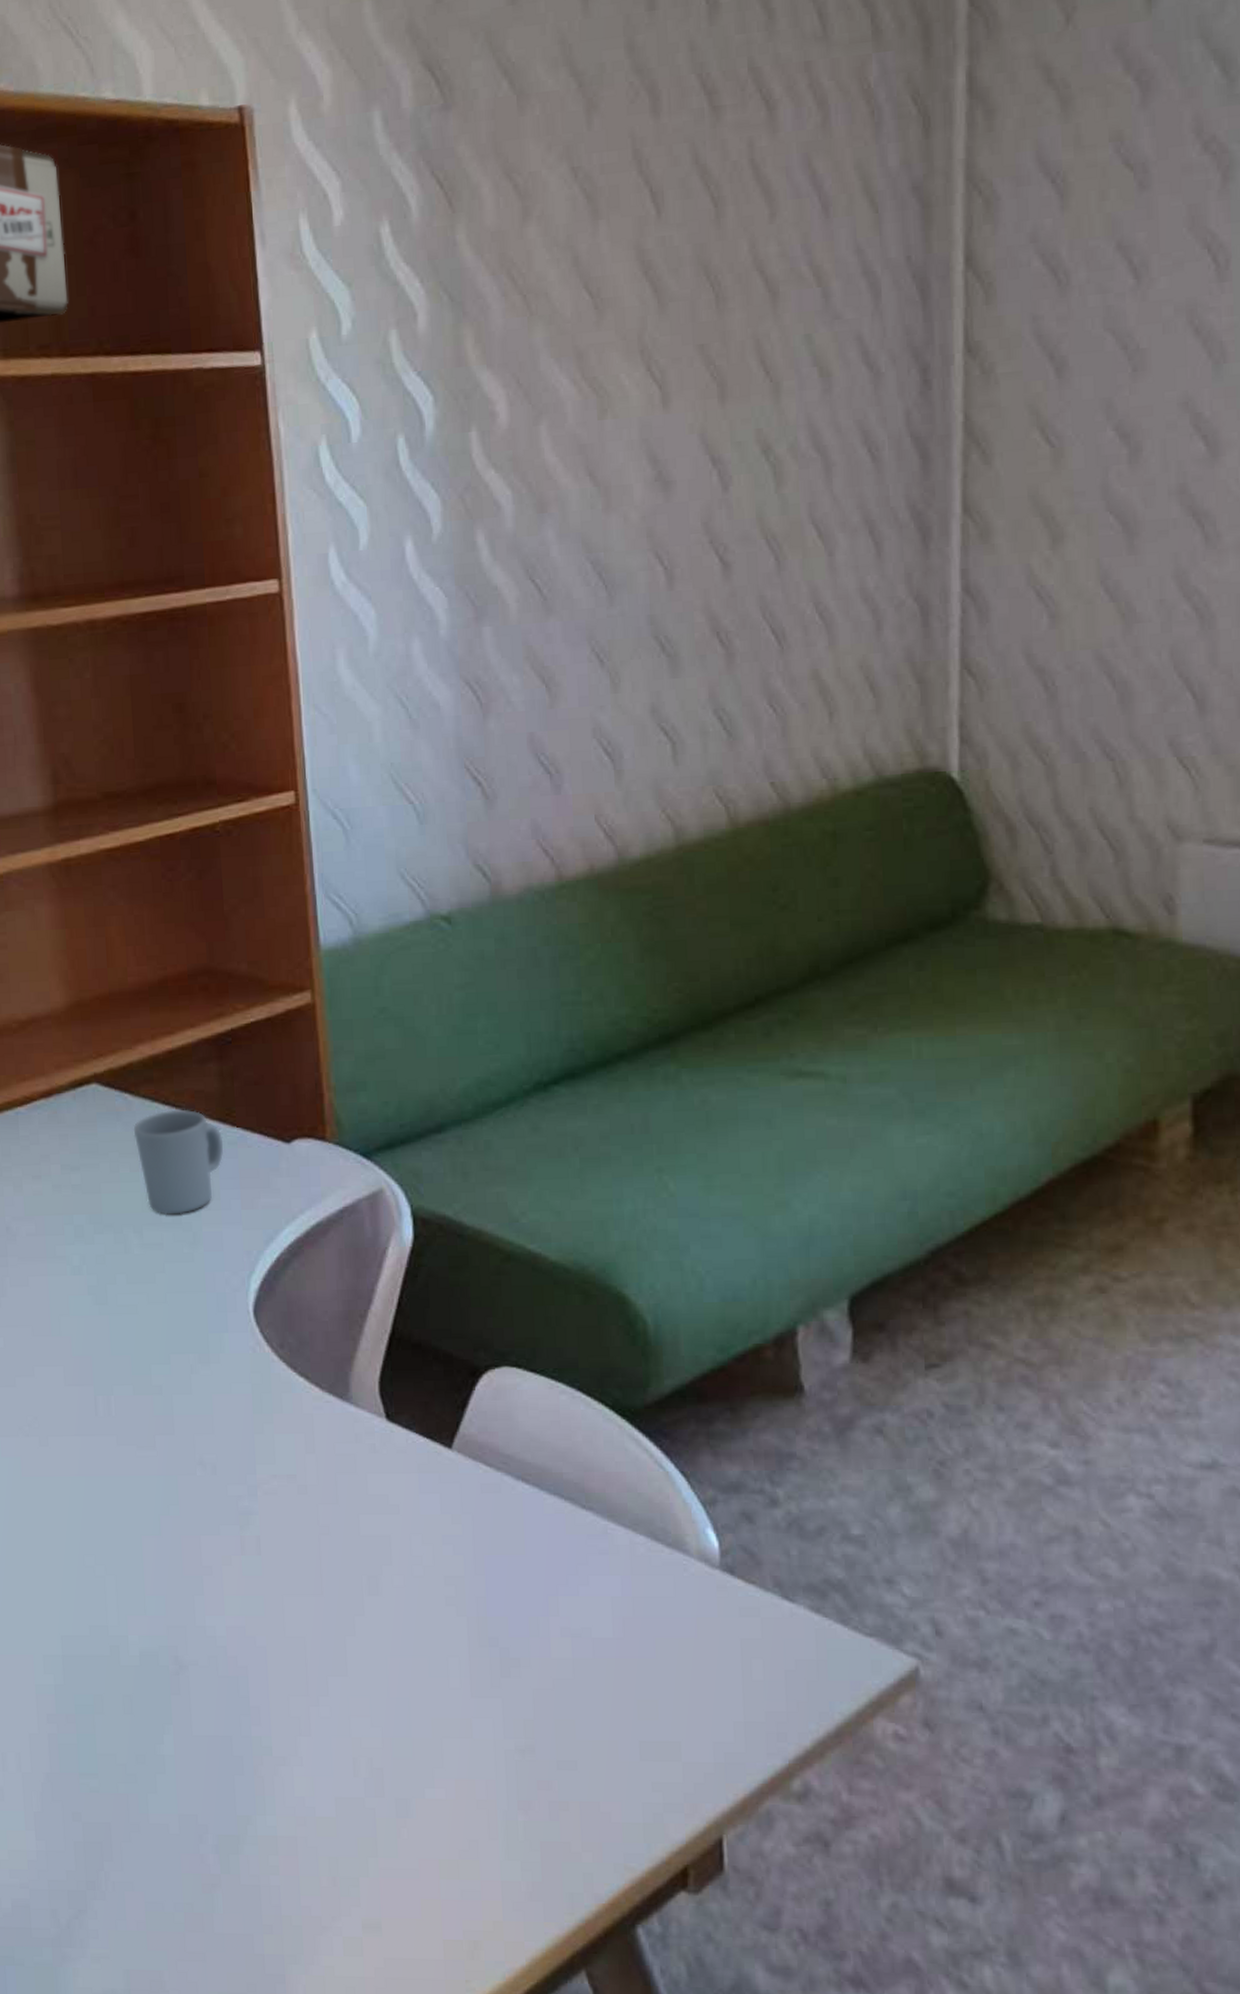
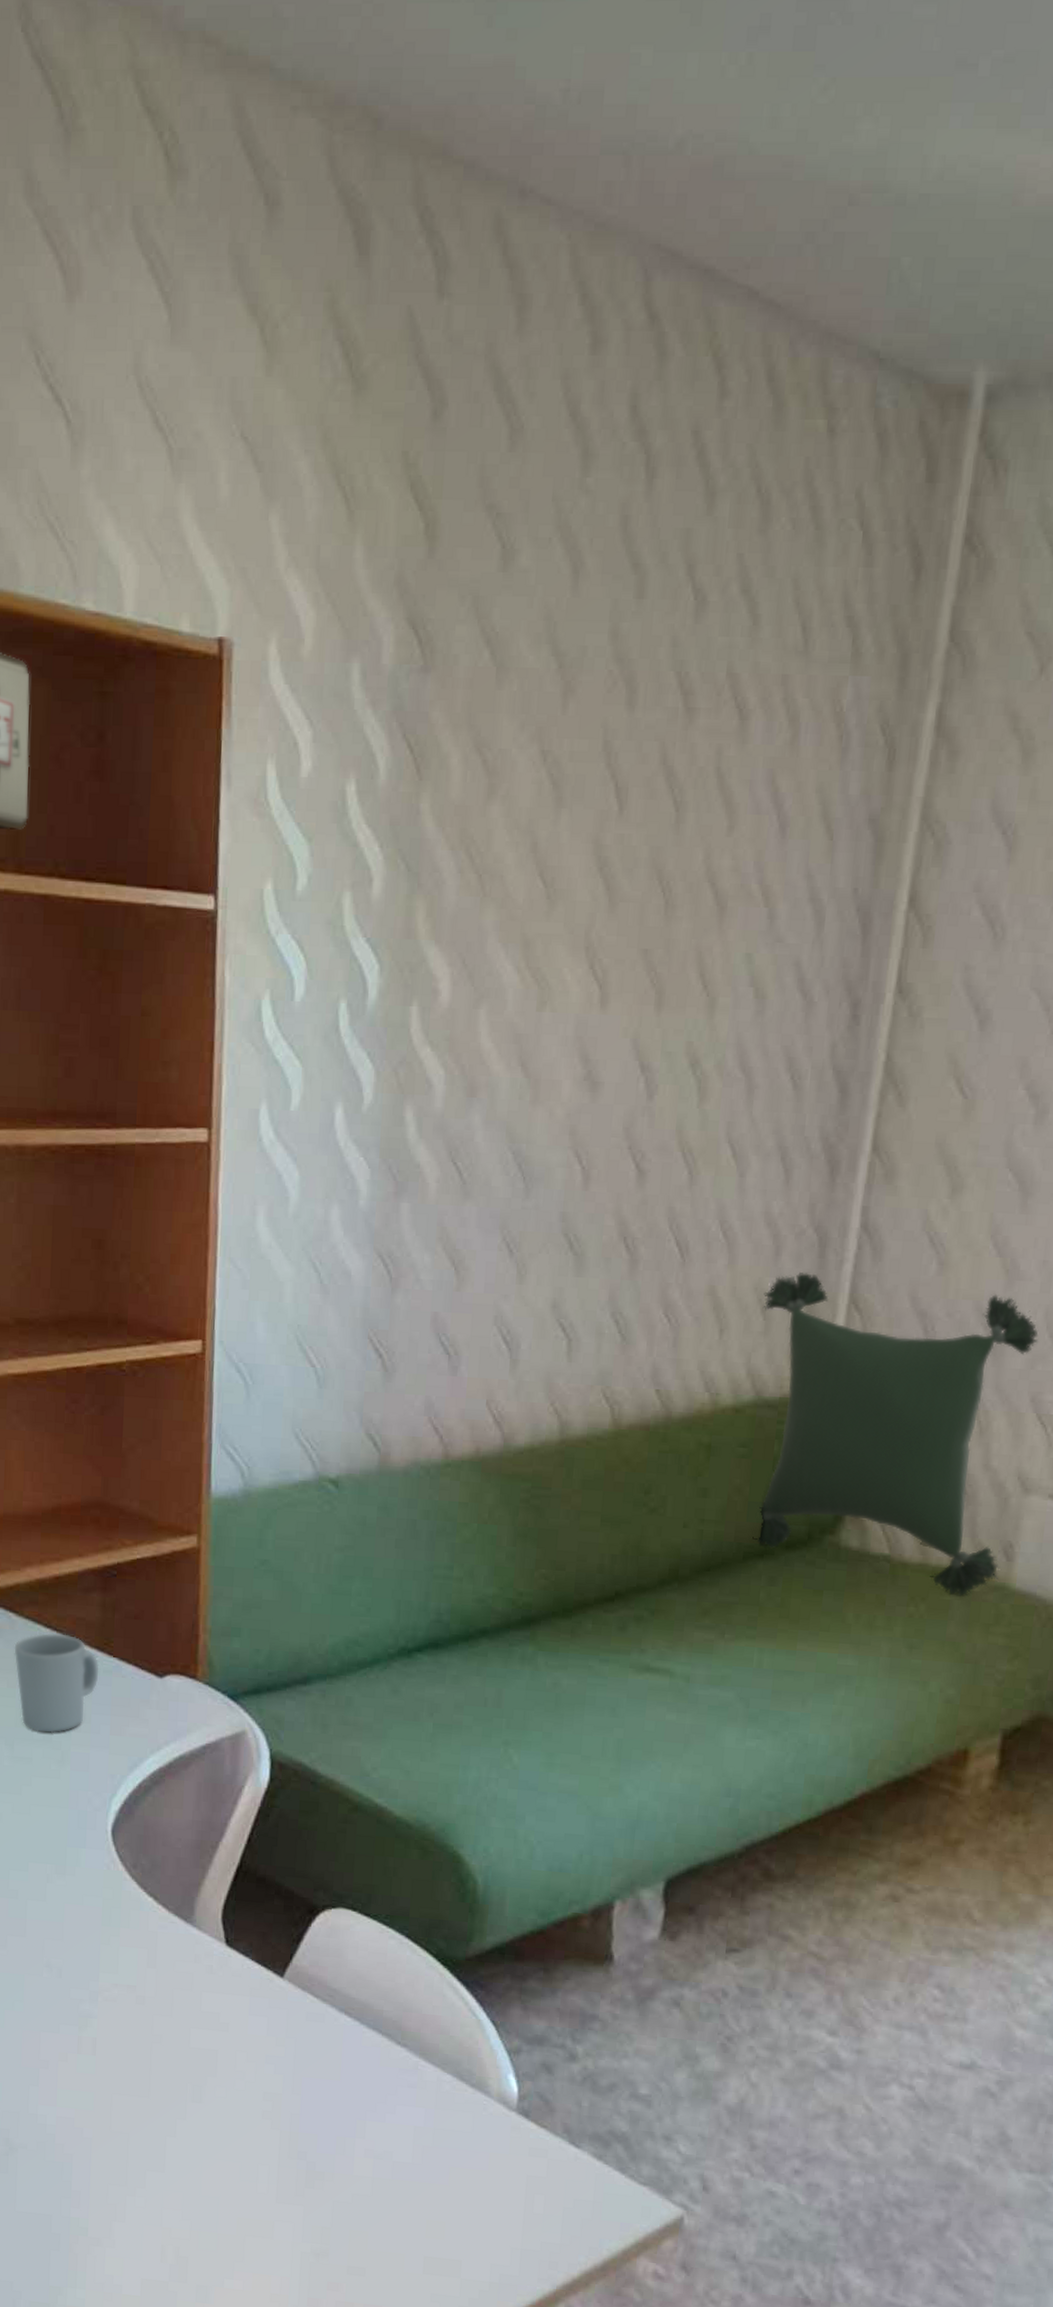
pillow: none [870,641,1167,958] -> present [752,1272,1039,1596]

